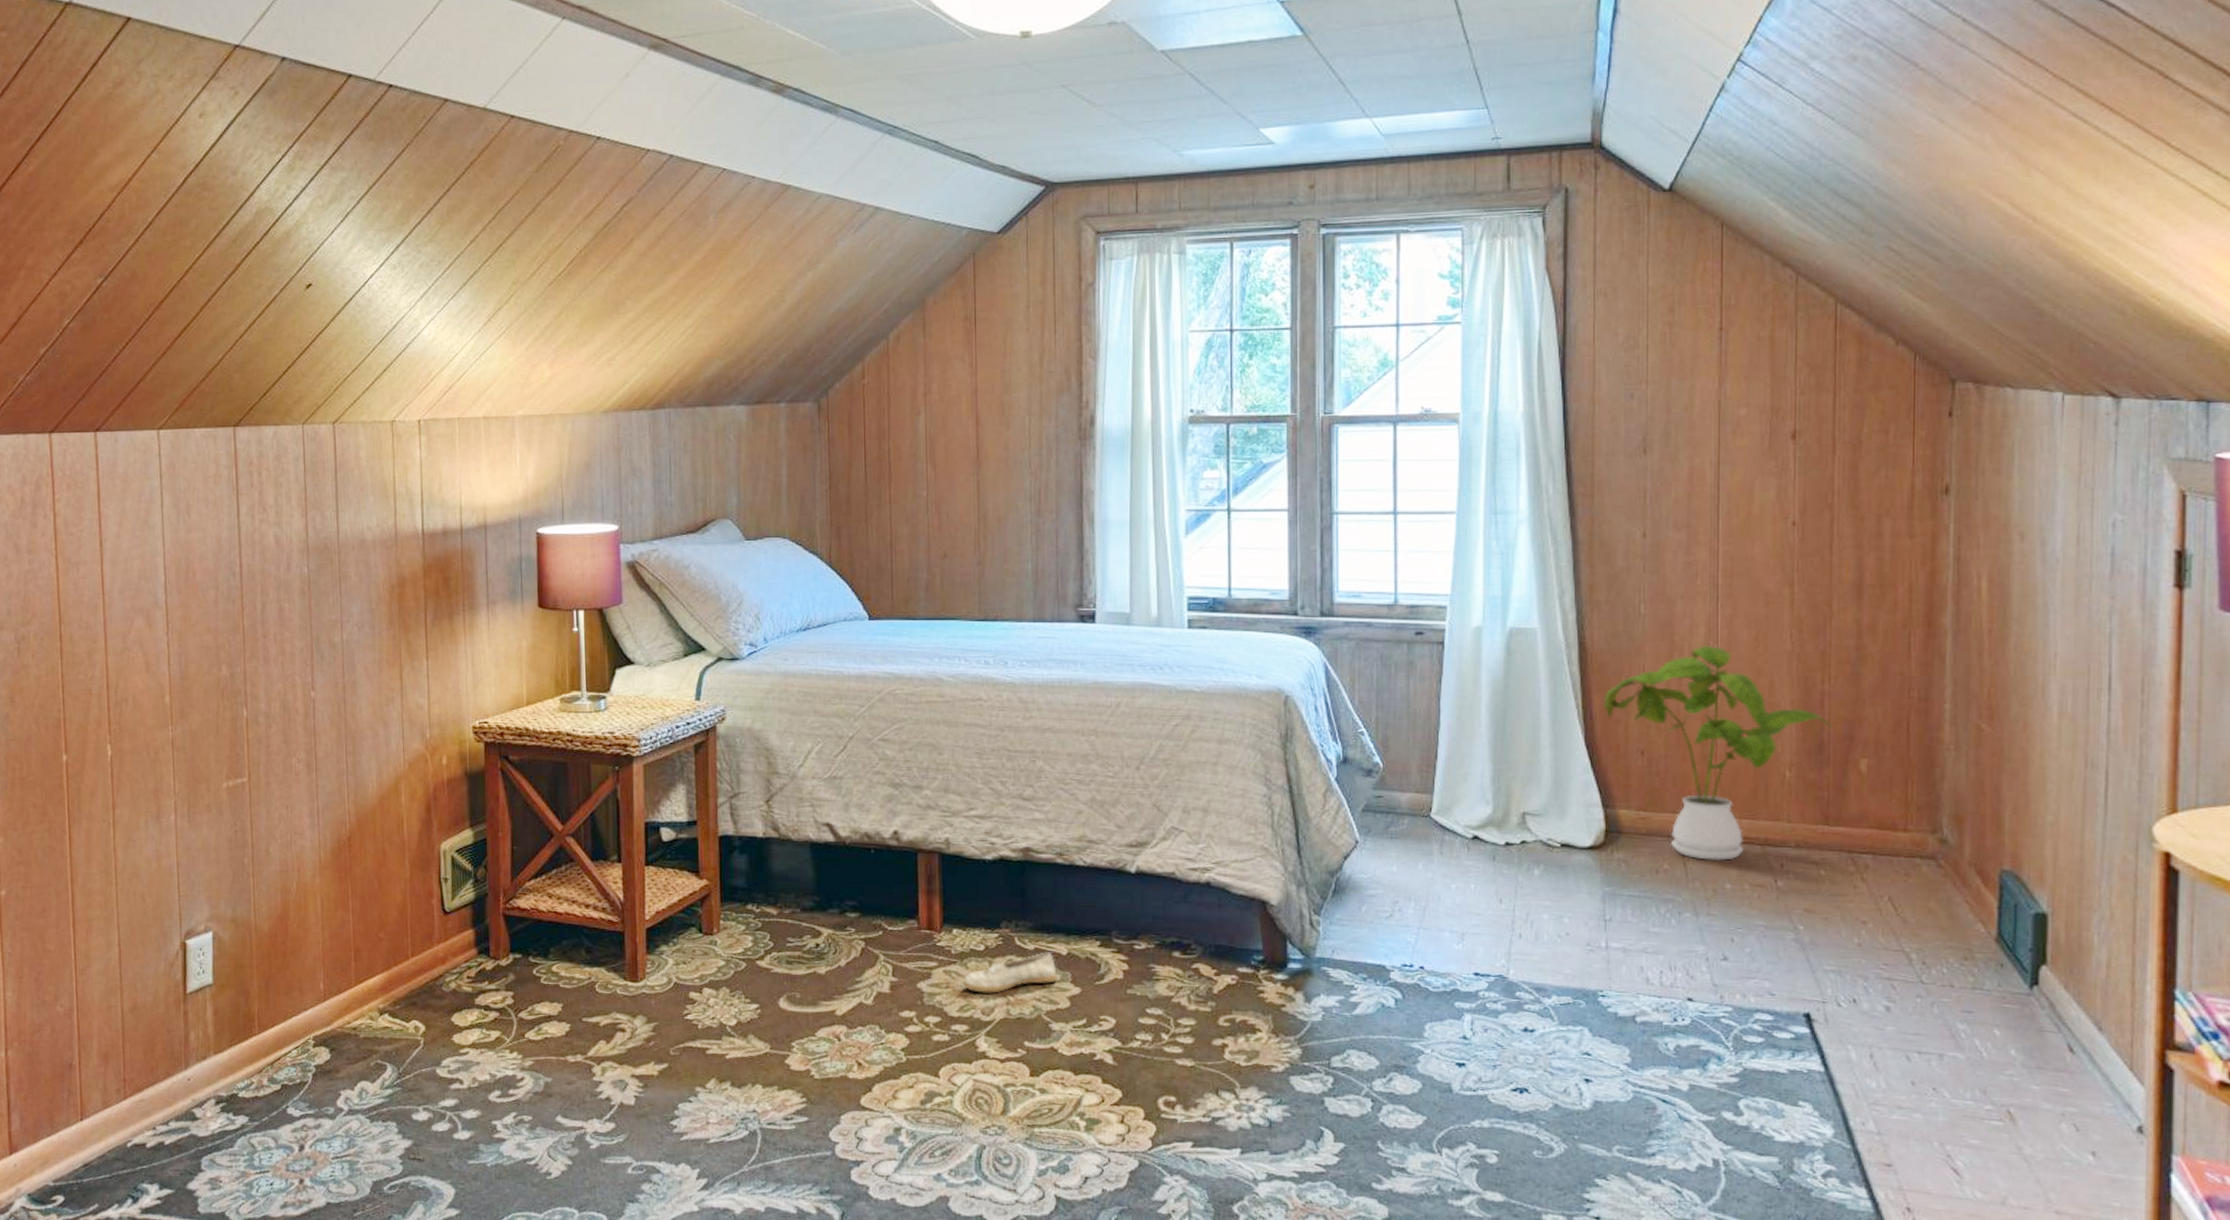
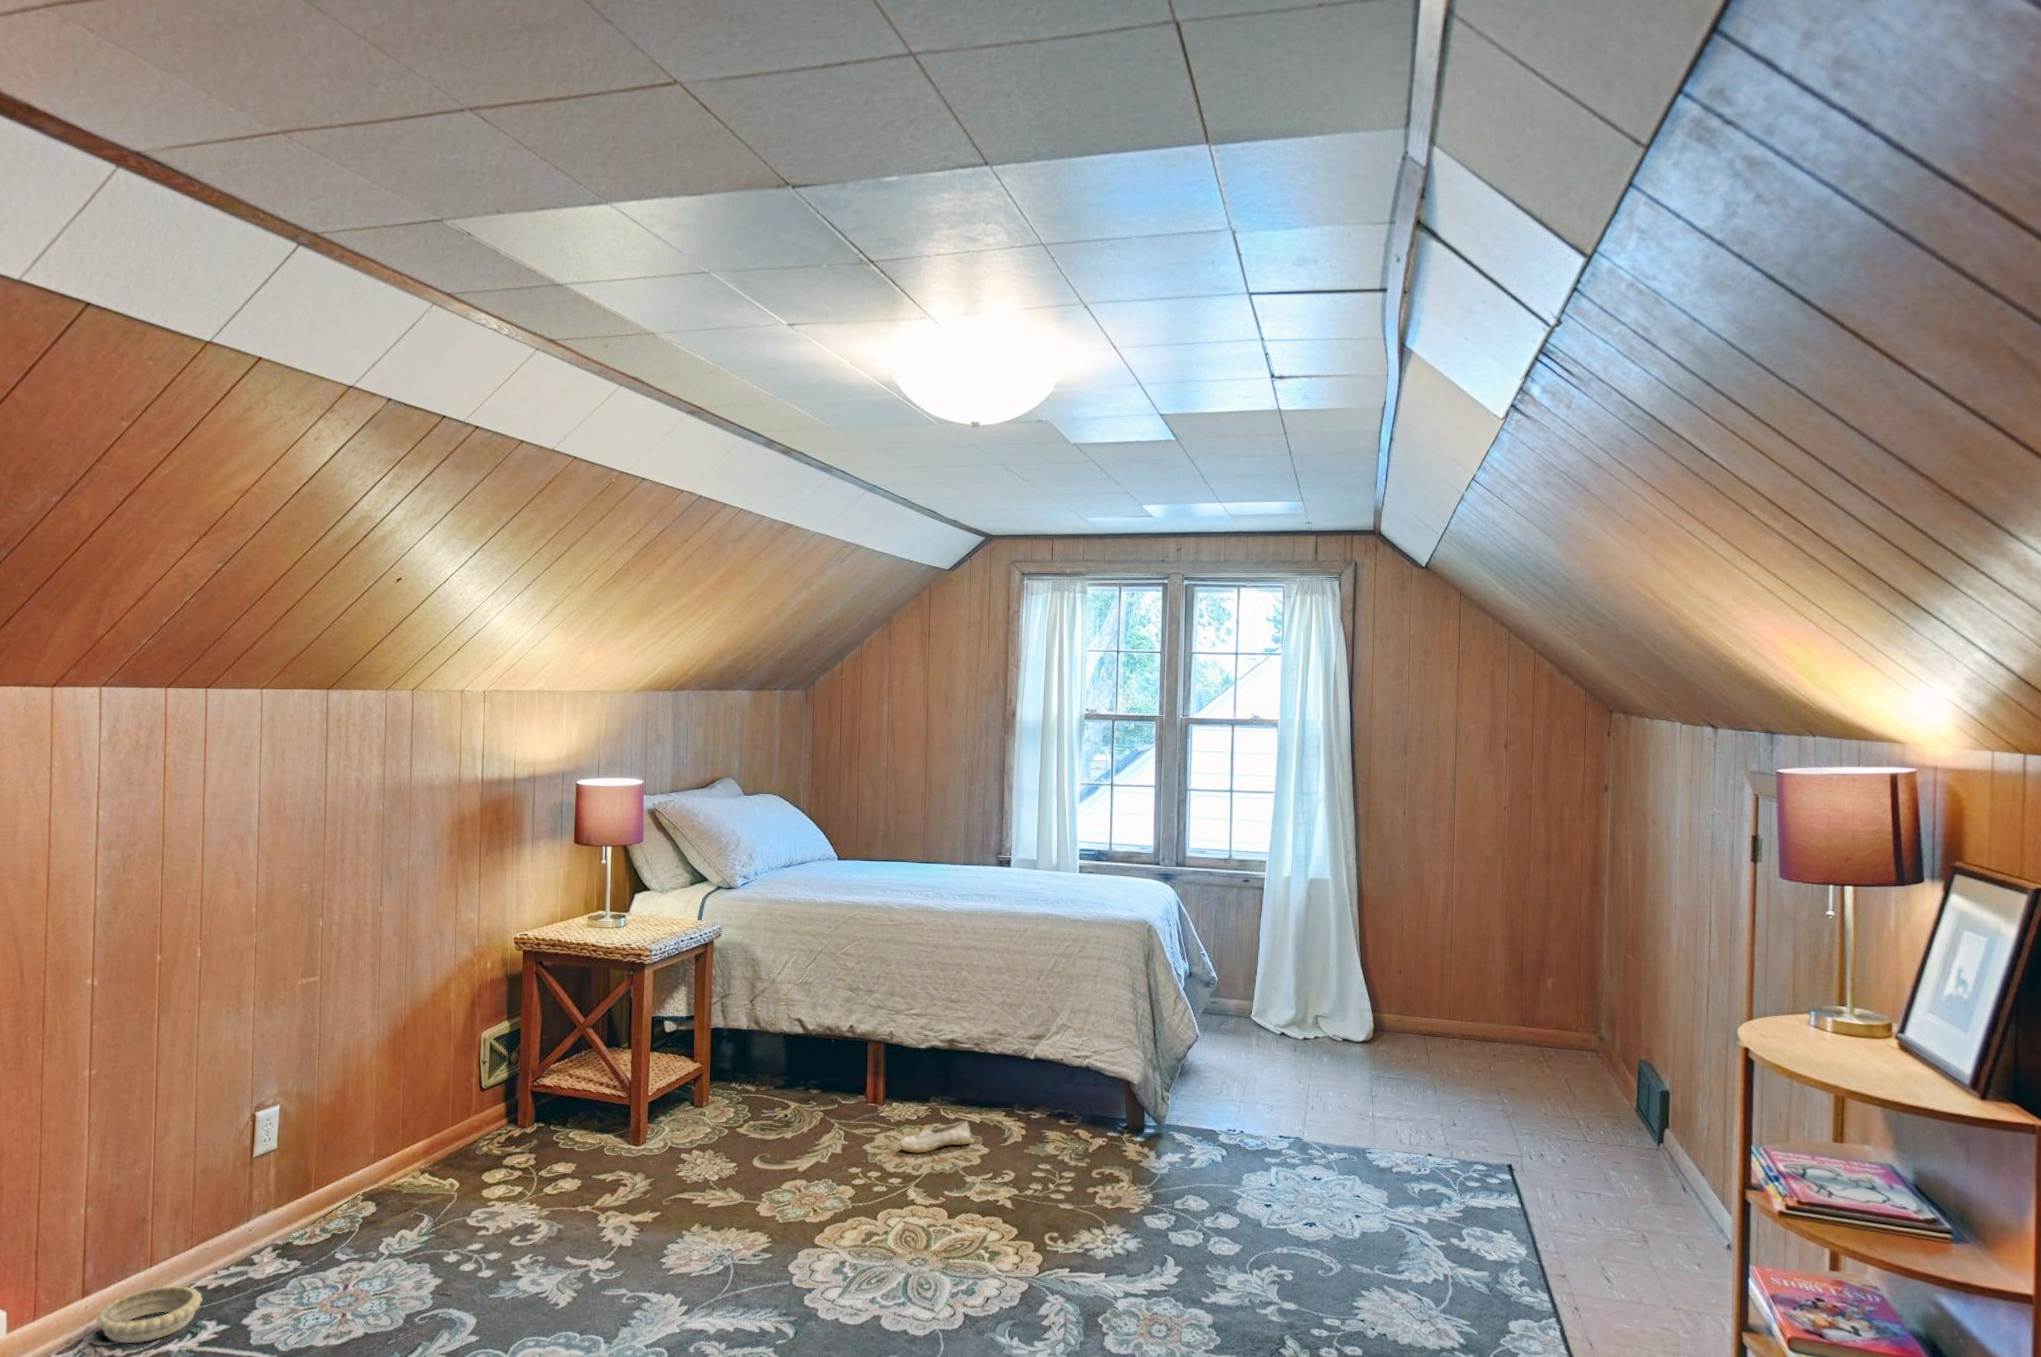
decorative bowl: none [27,1142,142,1208] -> present [97,1285,203,1343]
house plant: present [1604,644,1832,861] -> none [1375,894,1529,1052]

